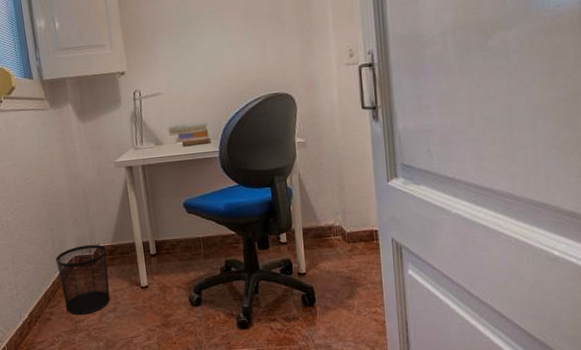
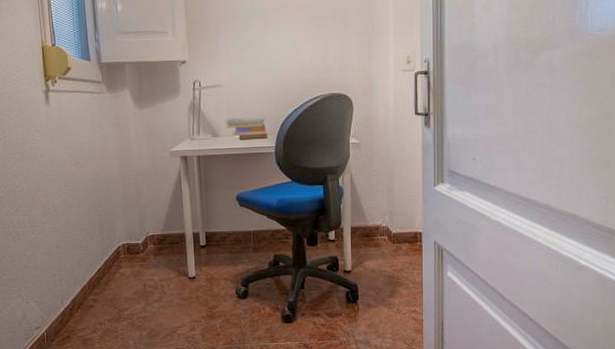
waste bin: present [55,244,110,315] -> none [102,232,157,304]

